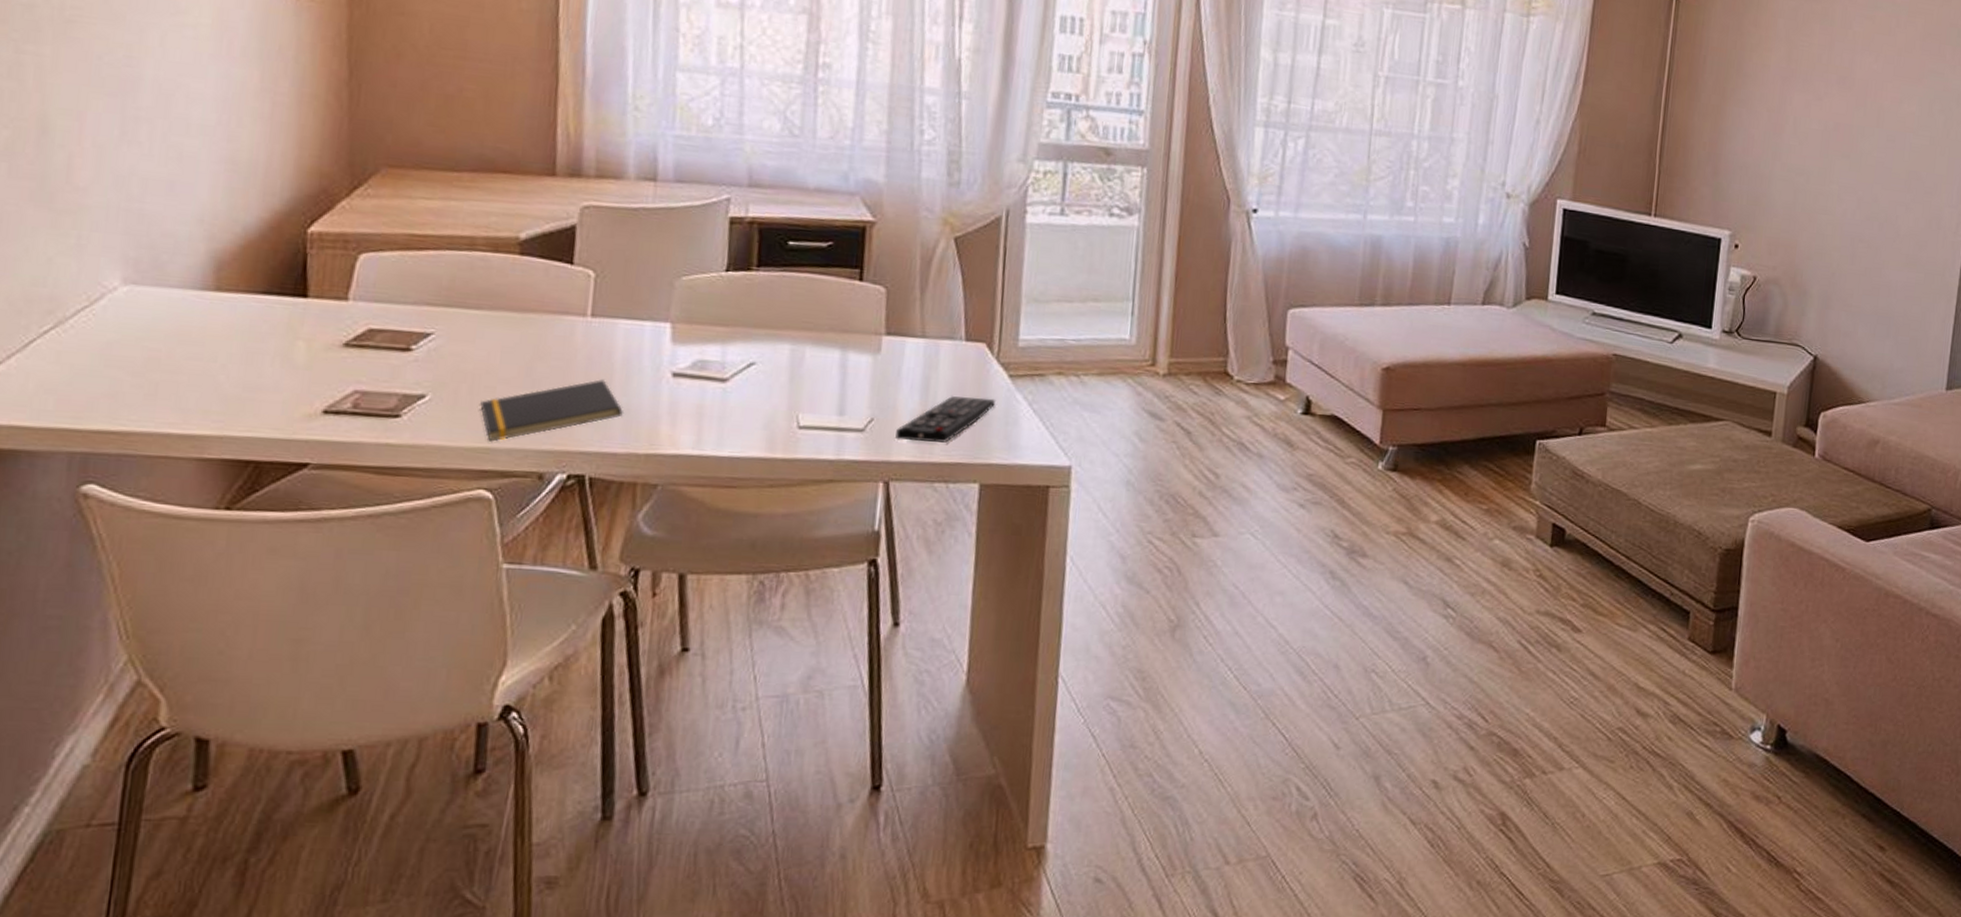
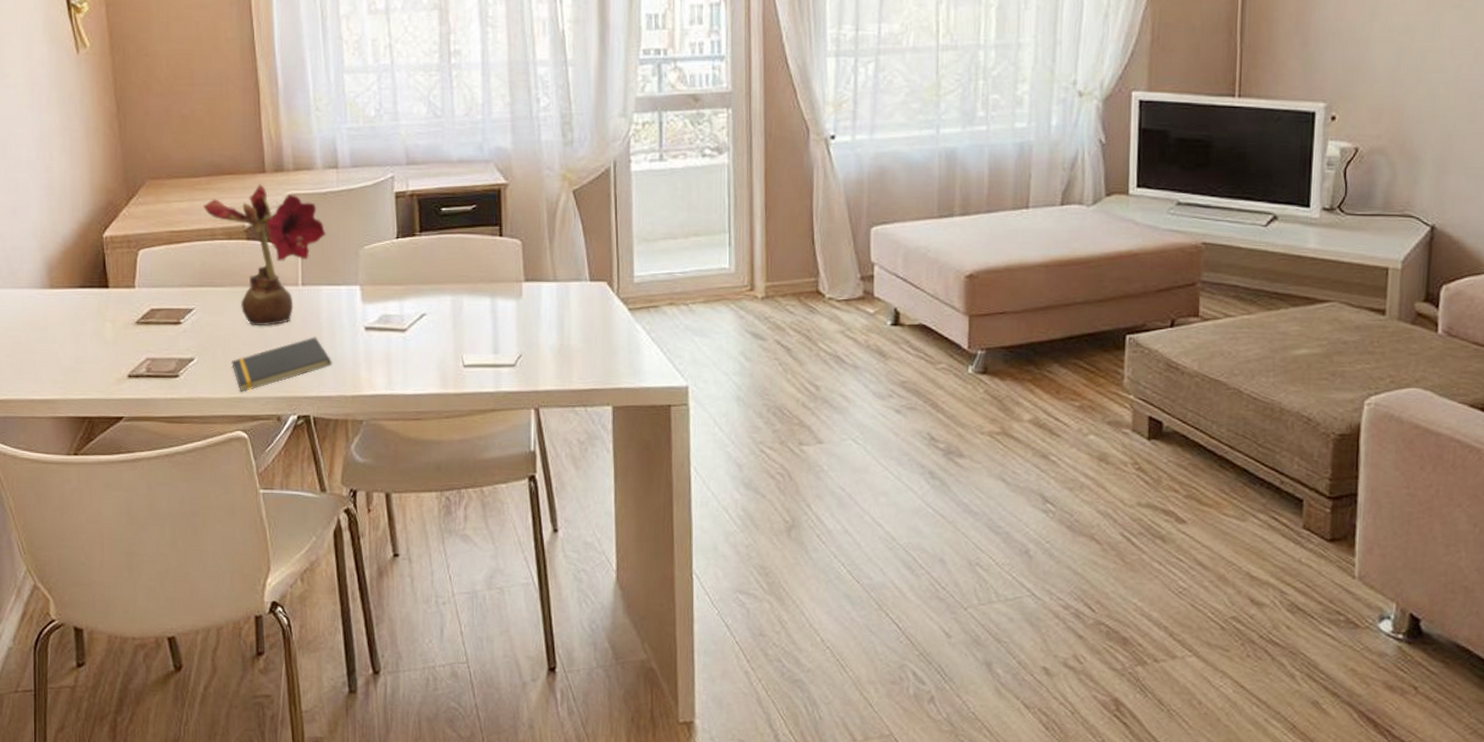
flower: none [462,189,633,362] -> present [203,184,327,326]
remote control: present [895,395,997,443] -> none [541,330,620,372]

